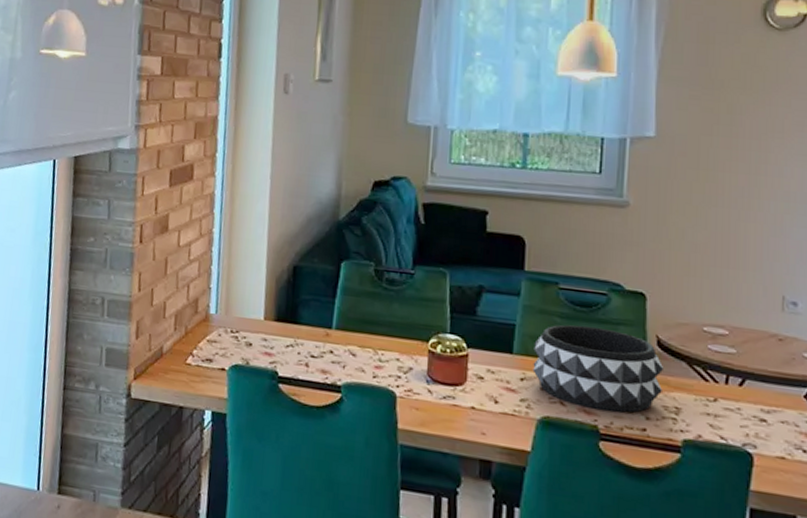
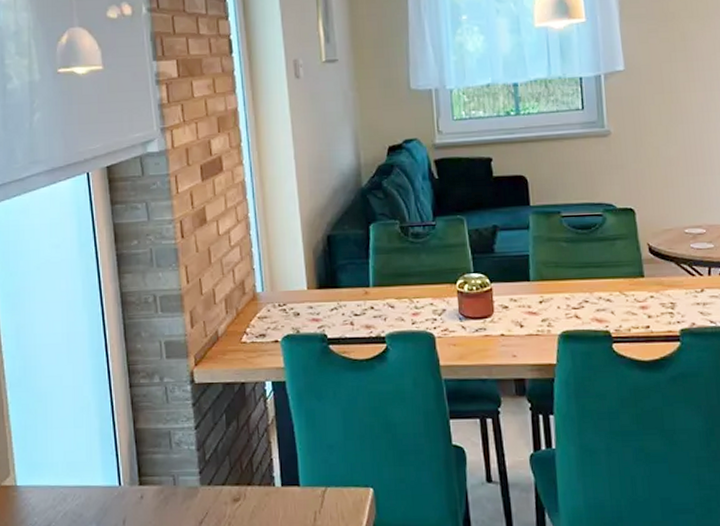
decorative bowl: present [533,324,664,413] -> none [547,245,658,317]

